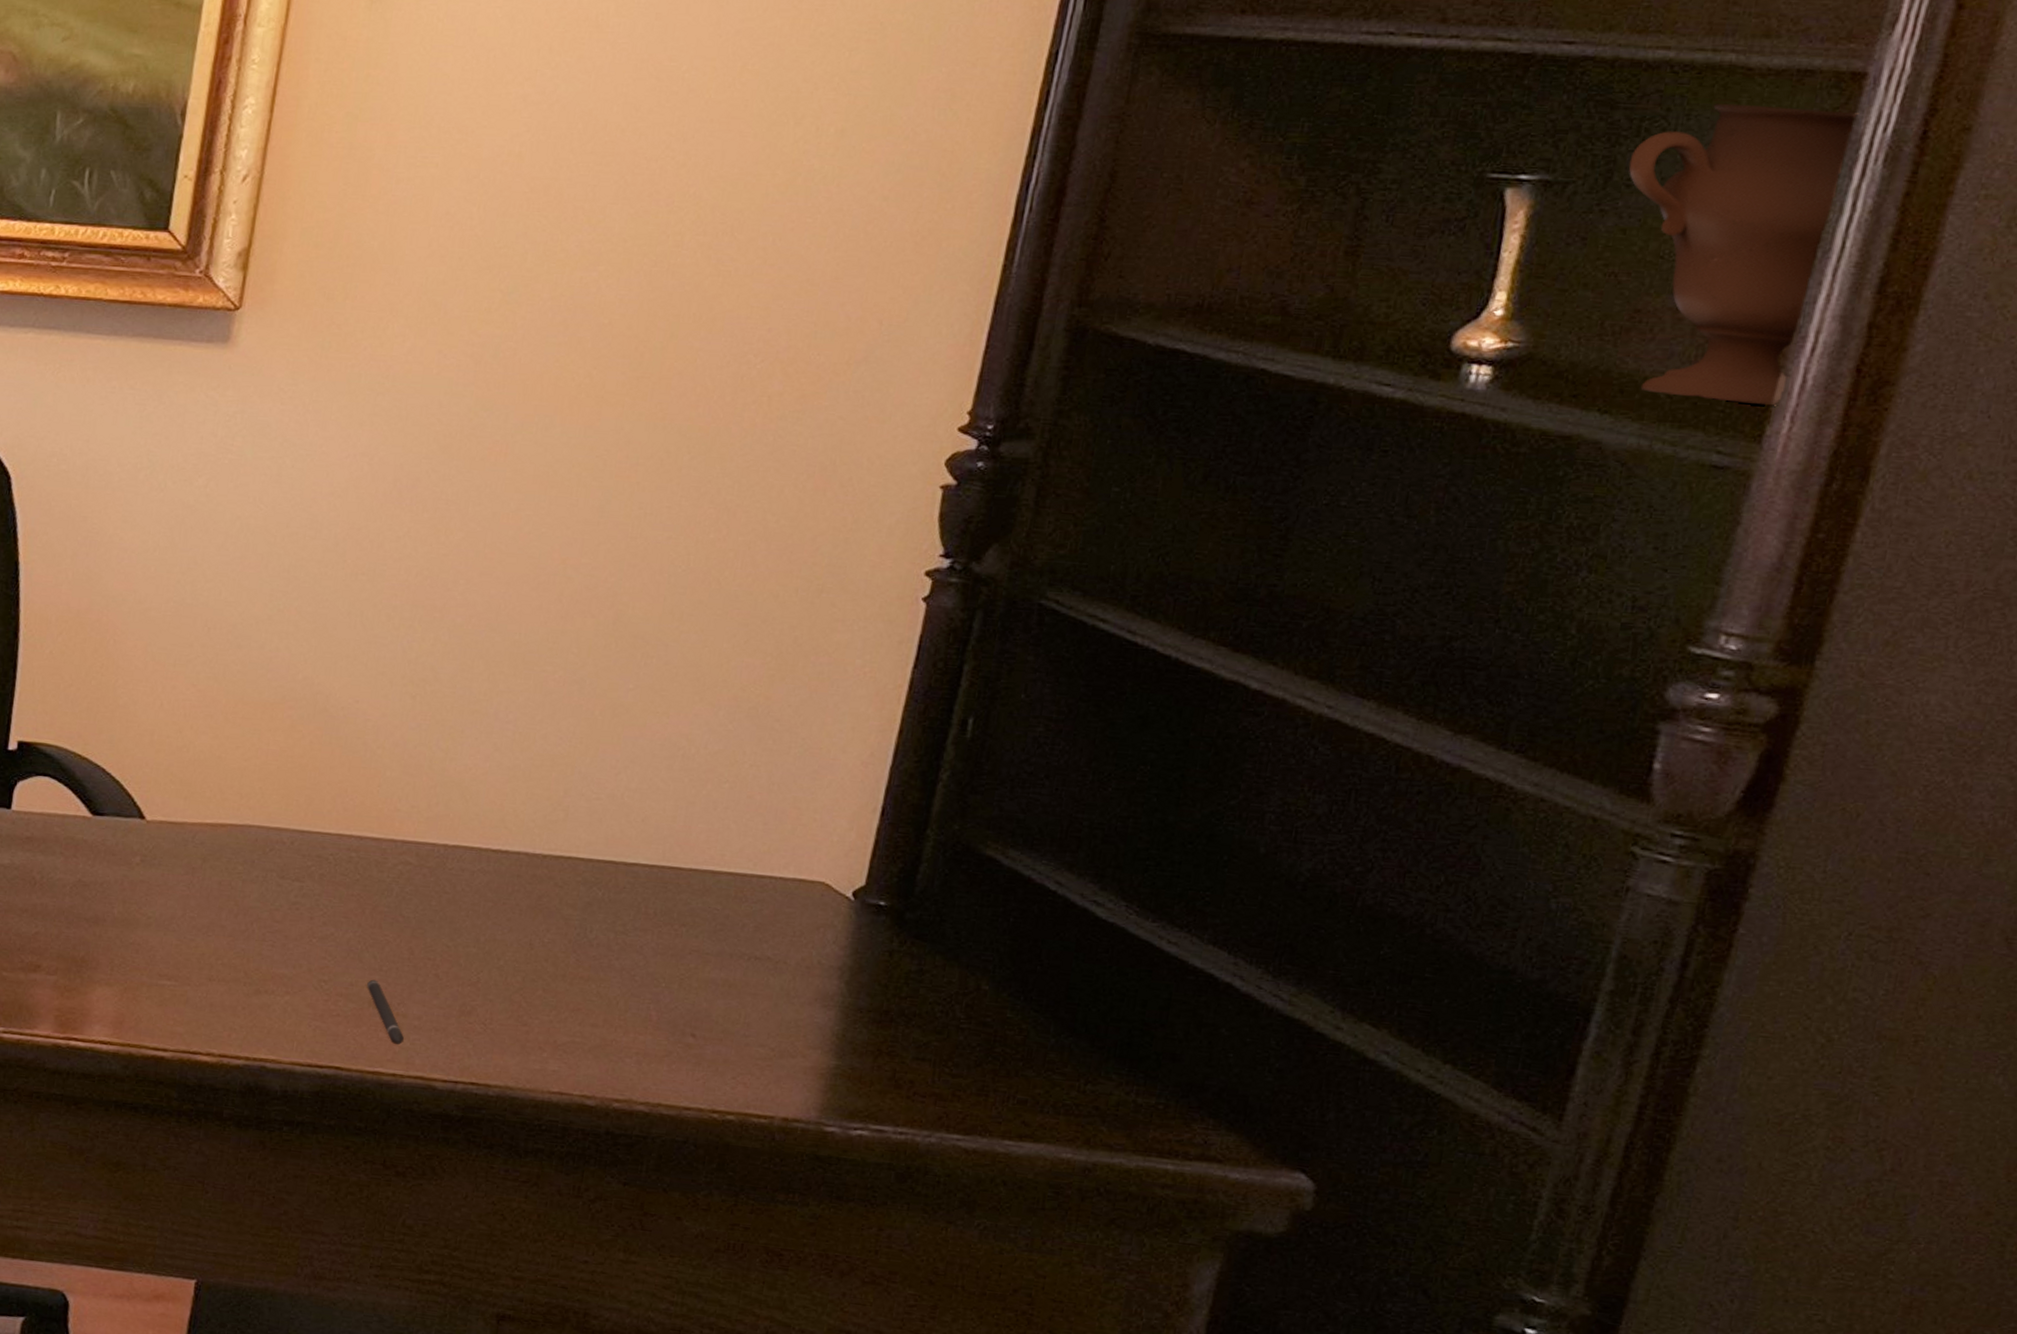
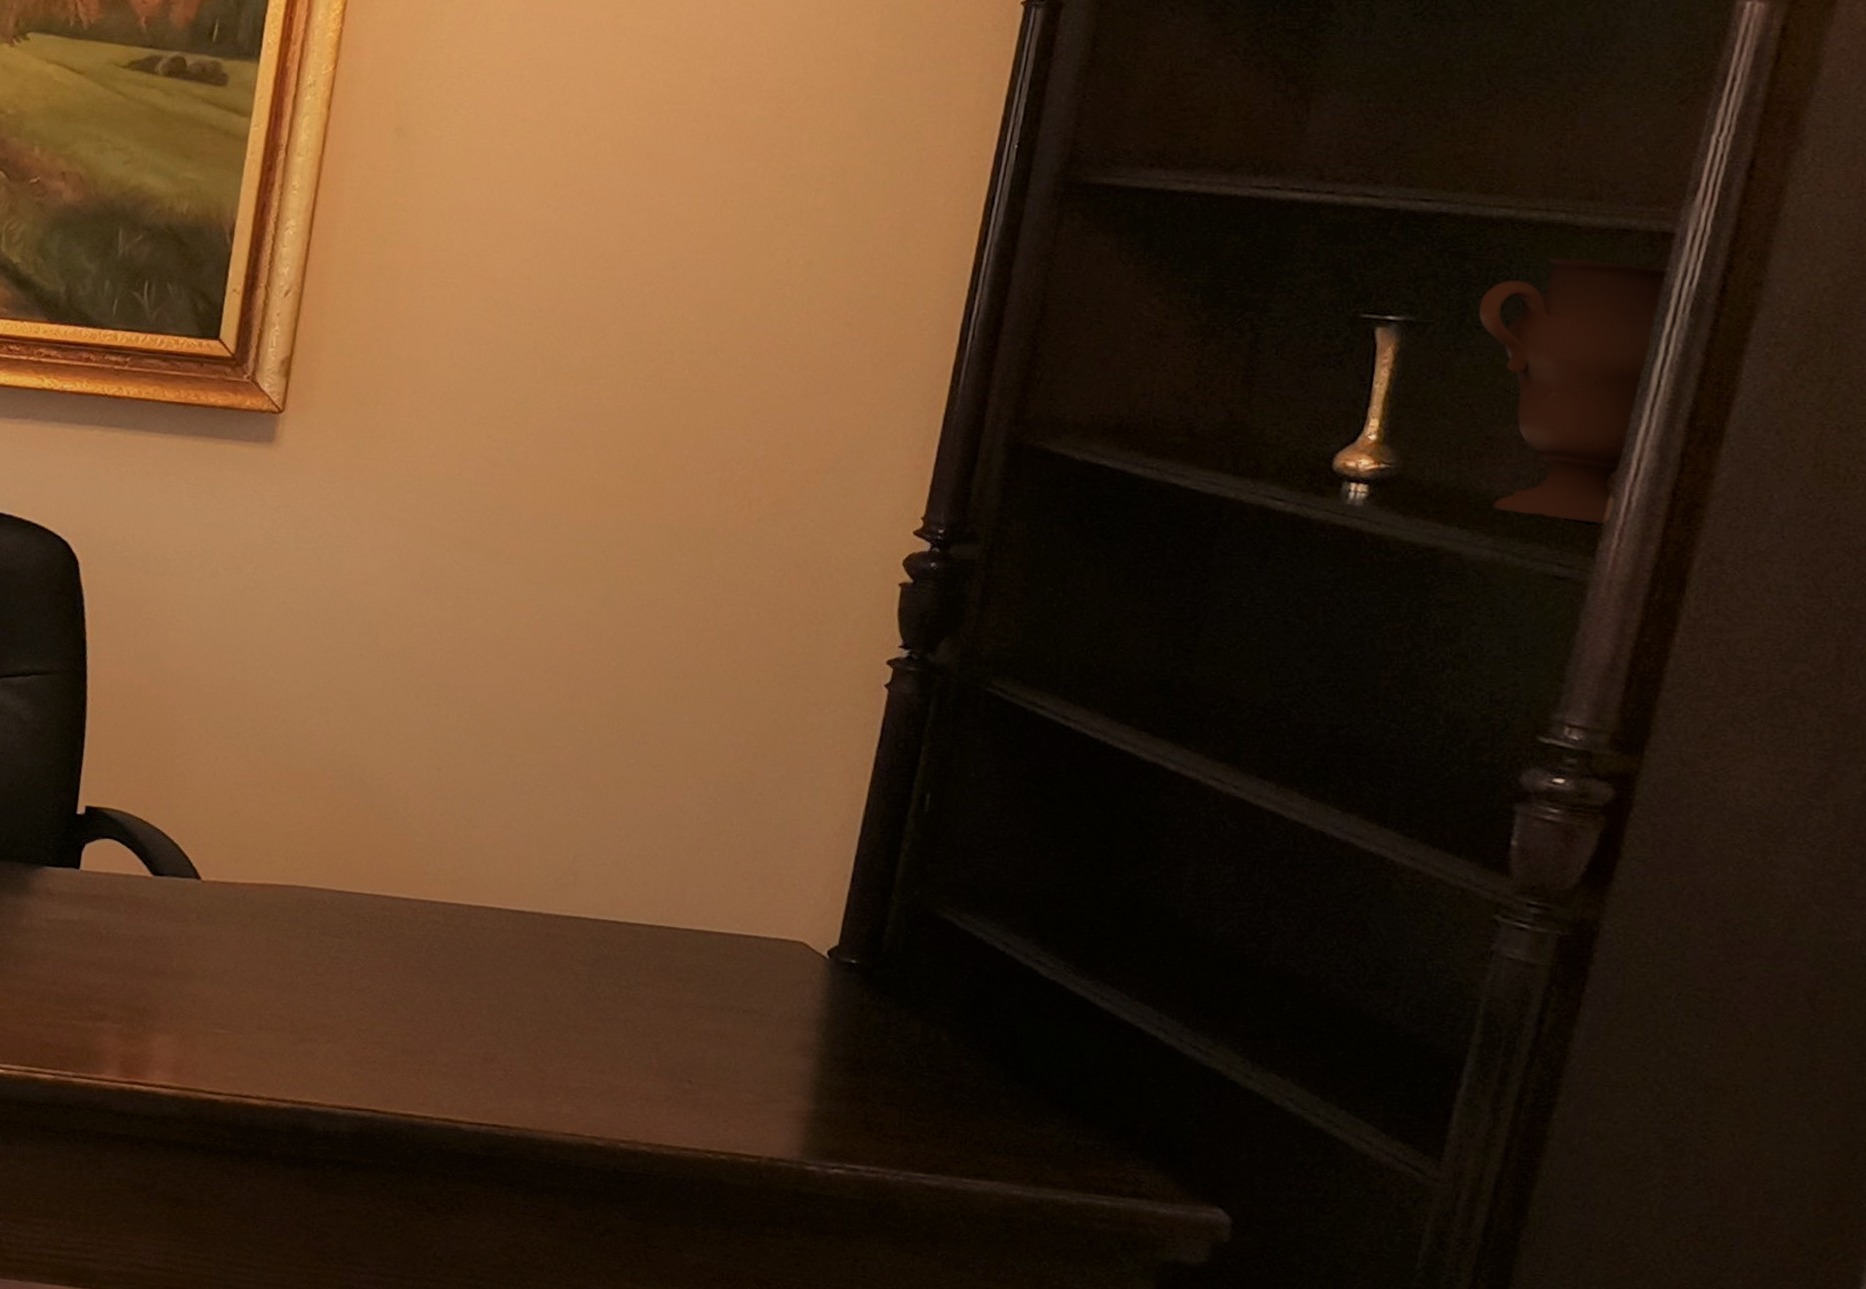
pen: present [367,979,404,1044] -> none [400,1029,433,1089]

